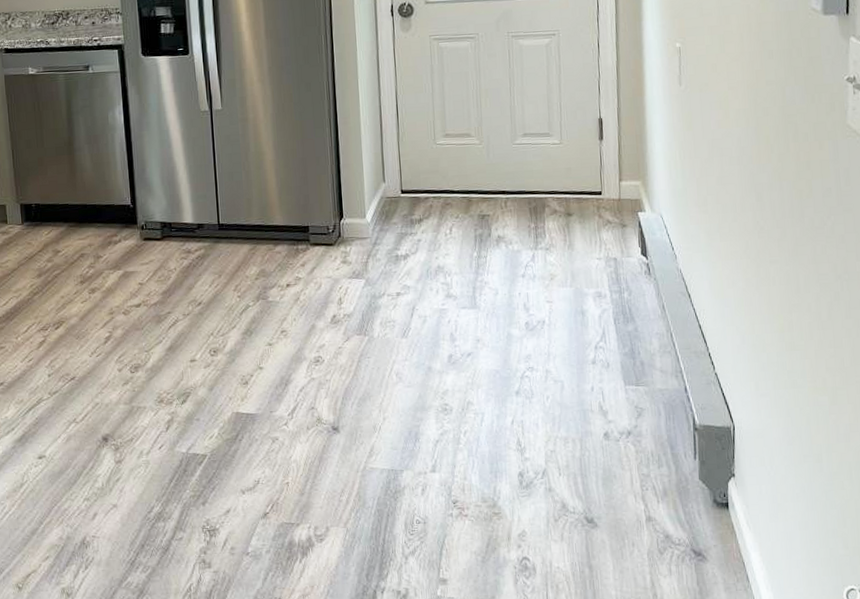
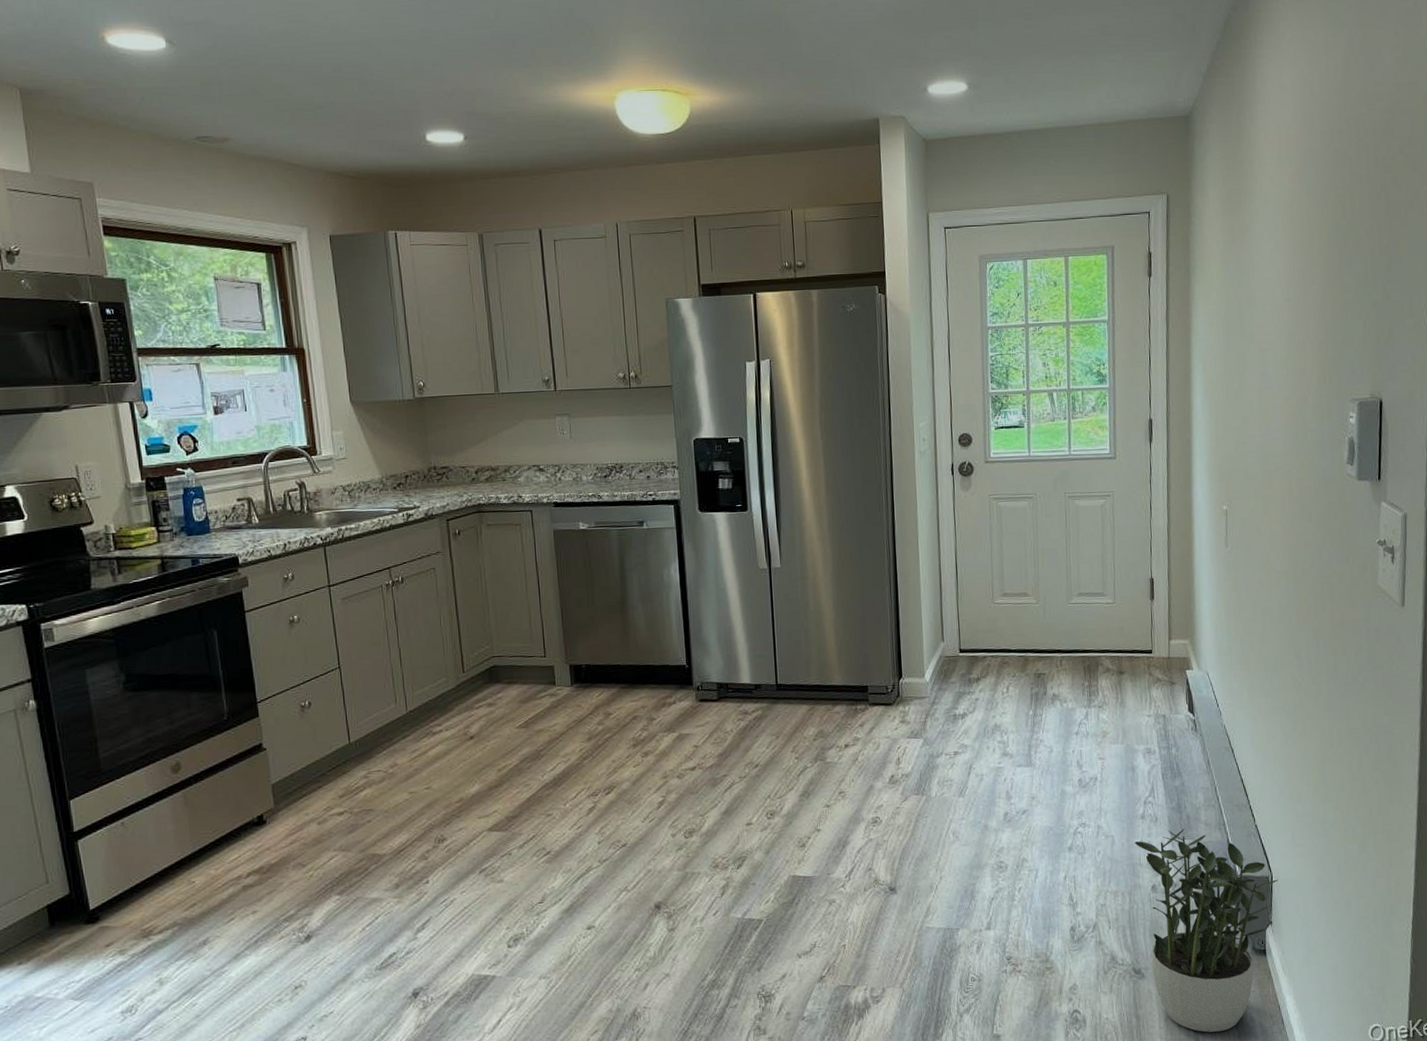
potted plant: none [585,375,741,587] -> present [1134,828,1278,1033]

